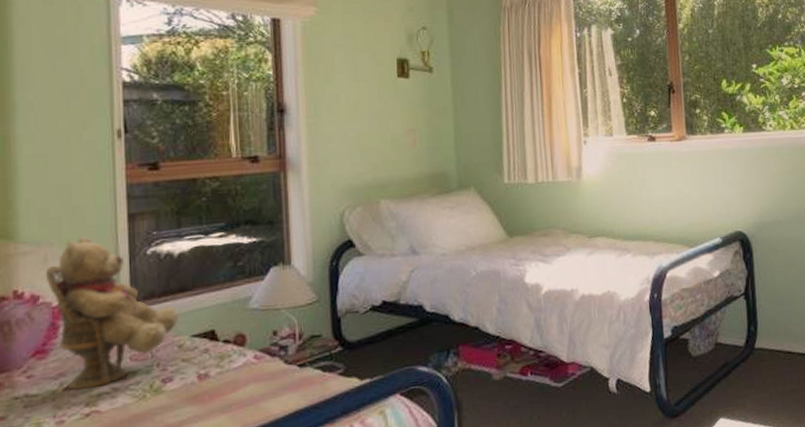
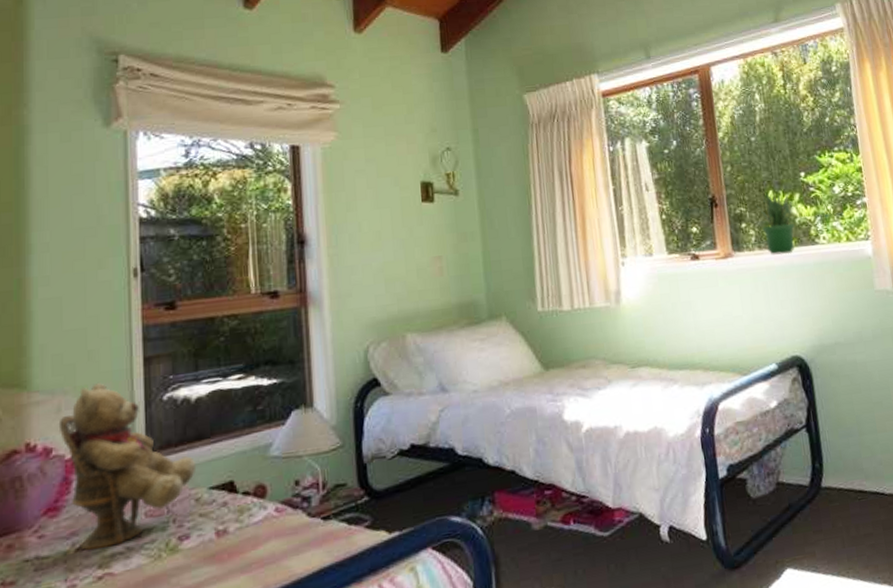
planter: none [710,80,744,140] -> present [756,190,795,255]

